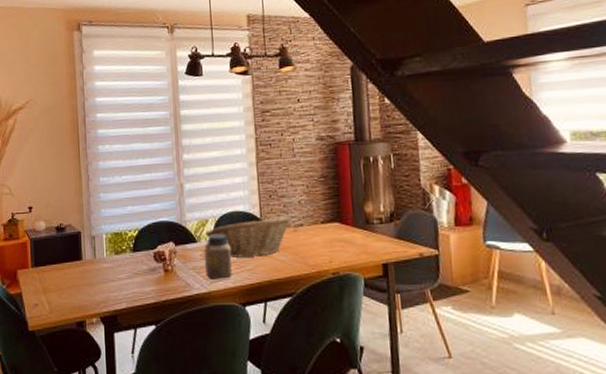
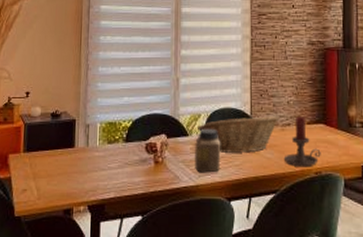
candle holder: none [298,216,338,269] -> present [283,116,321,168]

